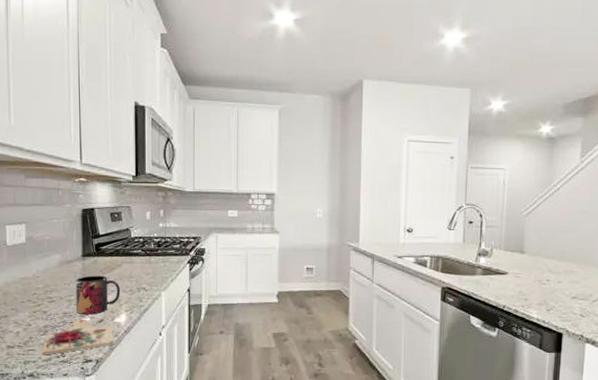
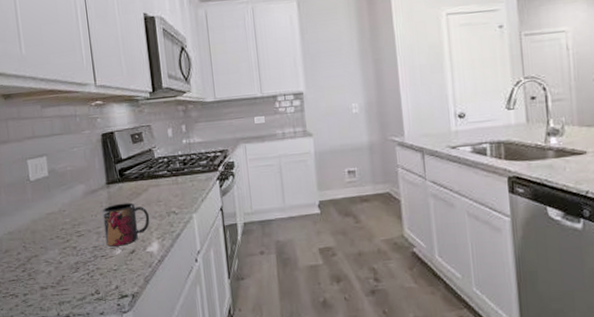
cutting board: present [41,320,115,355] -> none [75,252,149,294]

